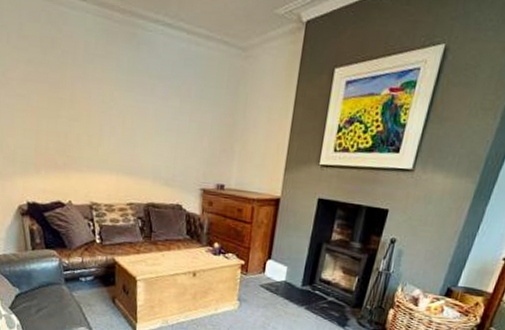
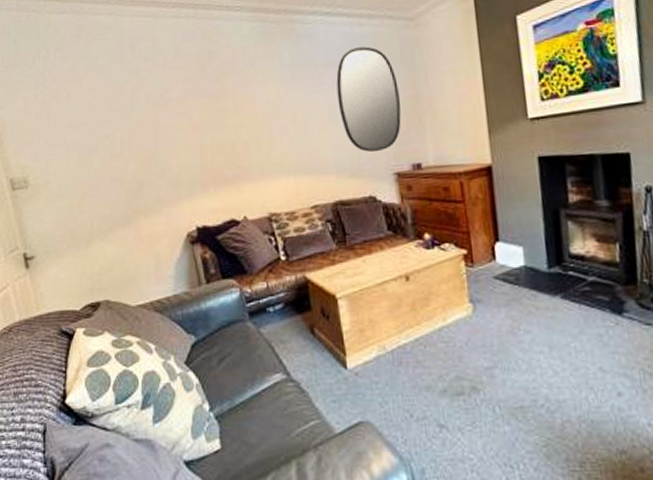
home mirror: none [164,66,220,167] -> present [336,46,401,152]

